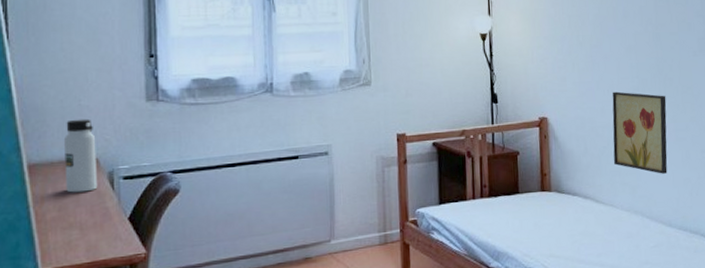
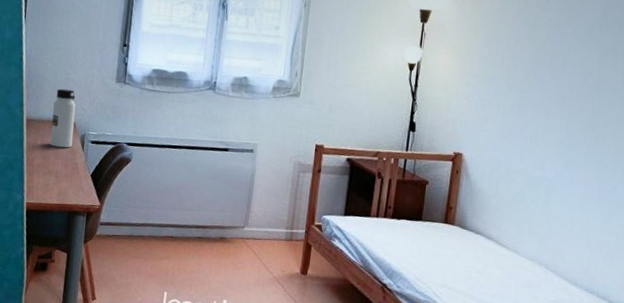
wall art: present [612,91,668,174] -> none [524,139,595,232]

